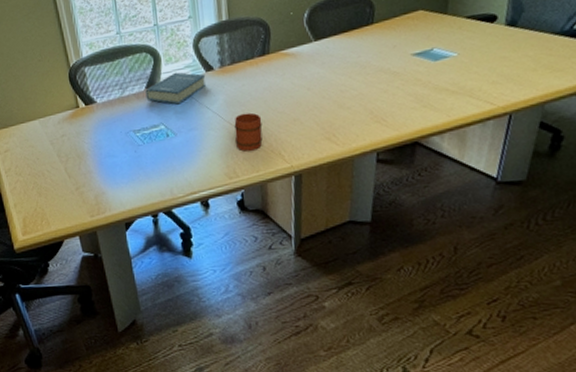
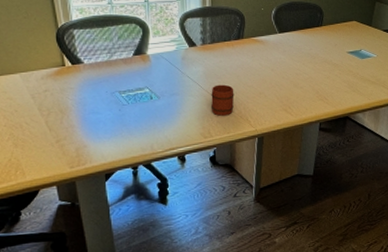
hardback book: present [145,72,206,105] -> none [133,44,189,72]

